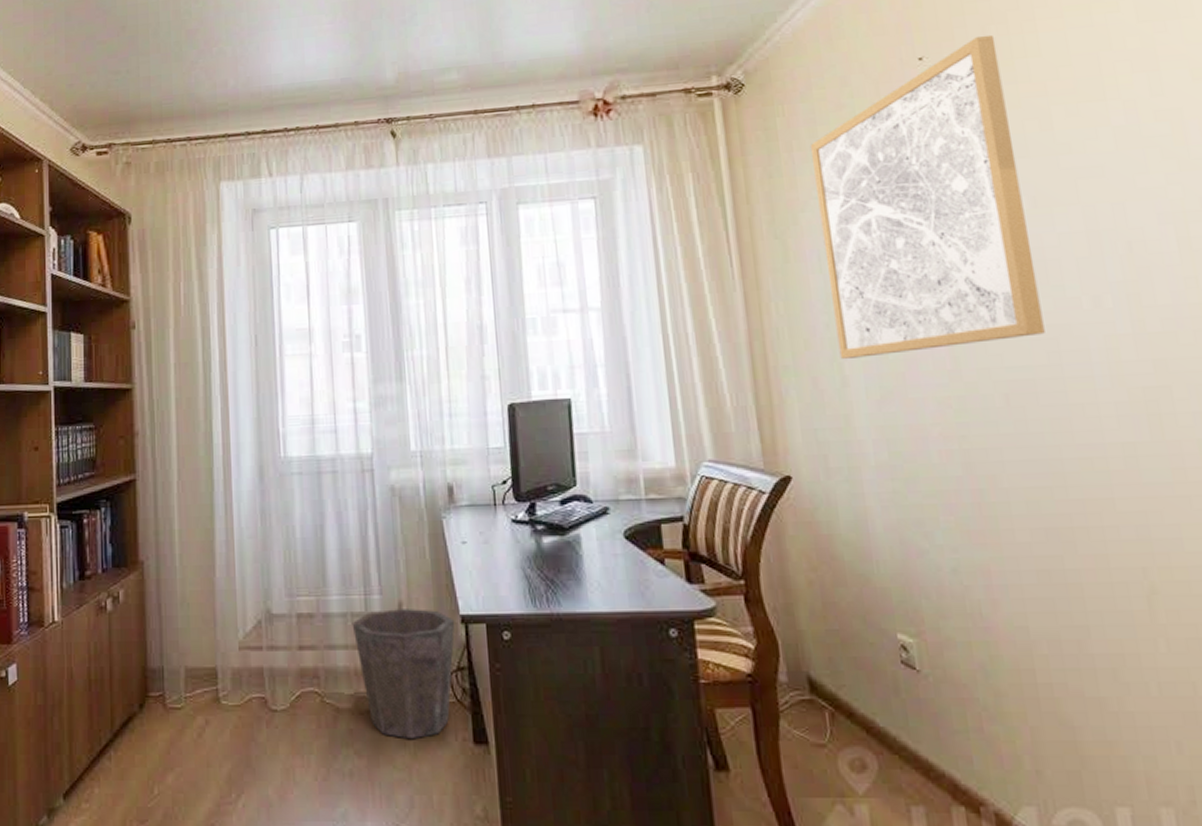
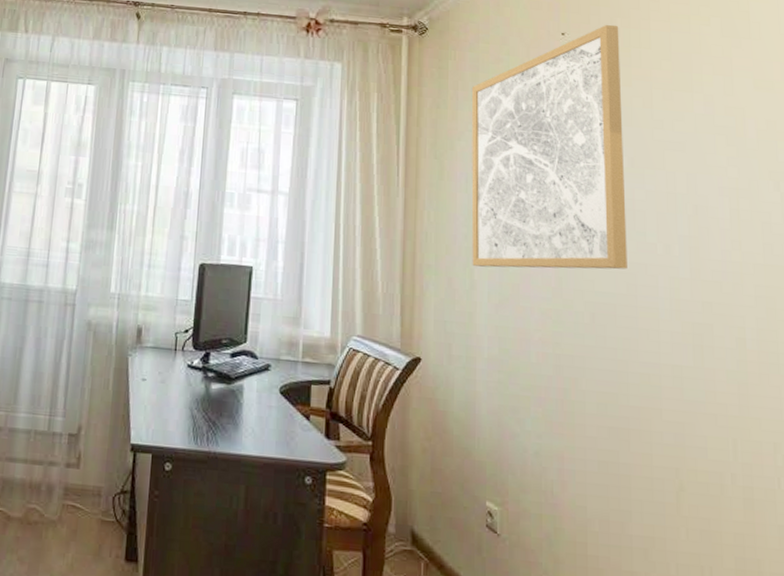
waste bin: present [352,609,455,740] -> none [33,431,126,552]

